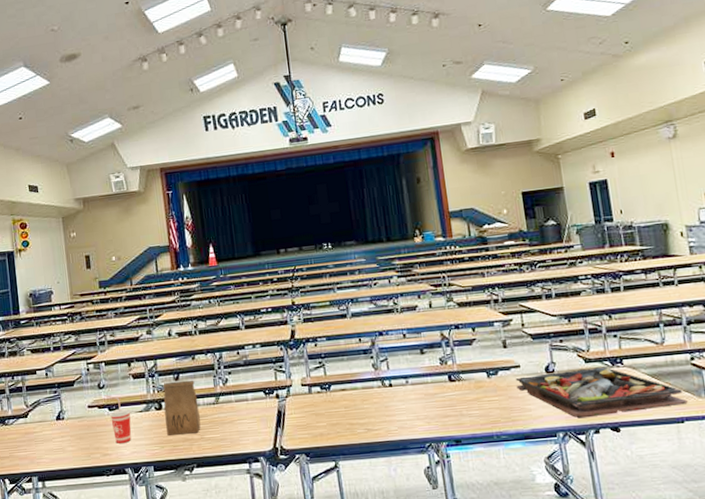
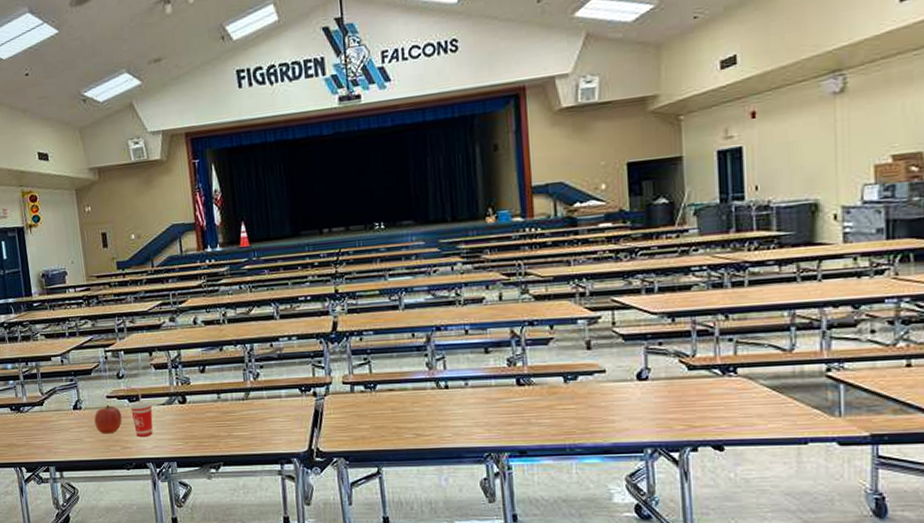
apple: none [76,414,103,443] -> present [94,405,122,434]
paper bag: present [163,380,201,436] -> none [187,372,229,431]
food tray: present [515,366,688,419] -> none [598,375,815,434]

